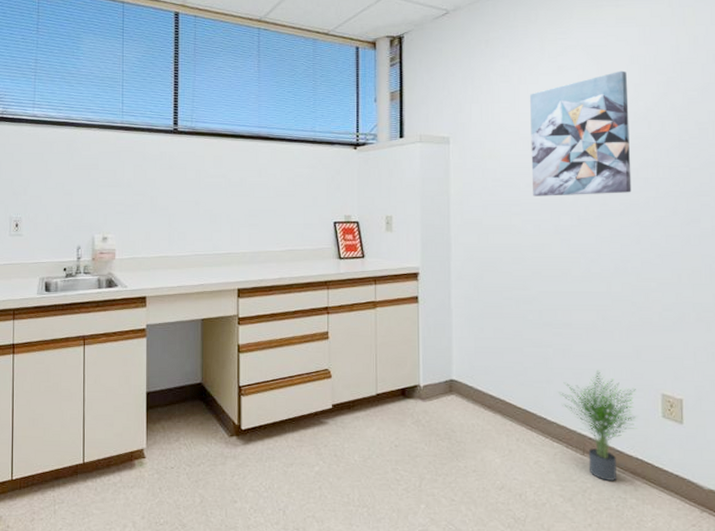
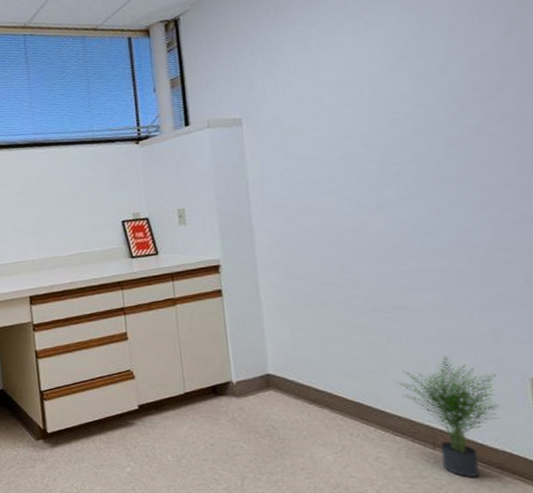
wall art: present [529,70,632,196] -> none [332,15,472,171]

